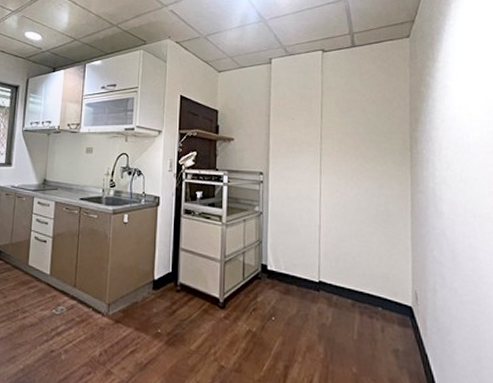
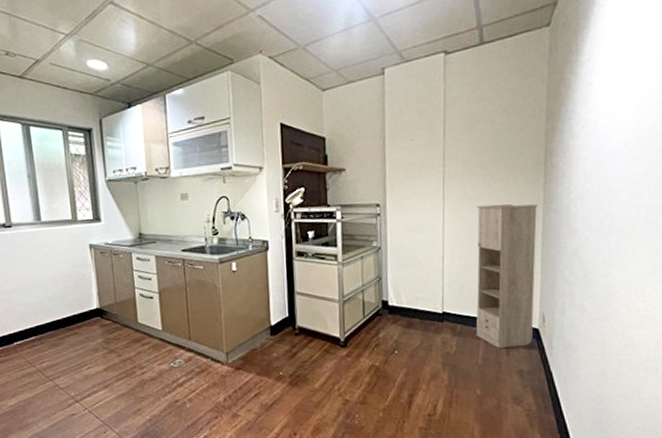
storage cabinet: none [351,181,407,325] -> present [476,204,538,349]

